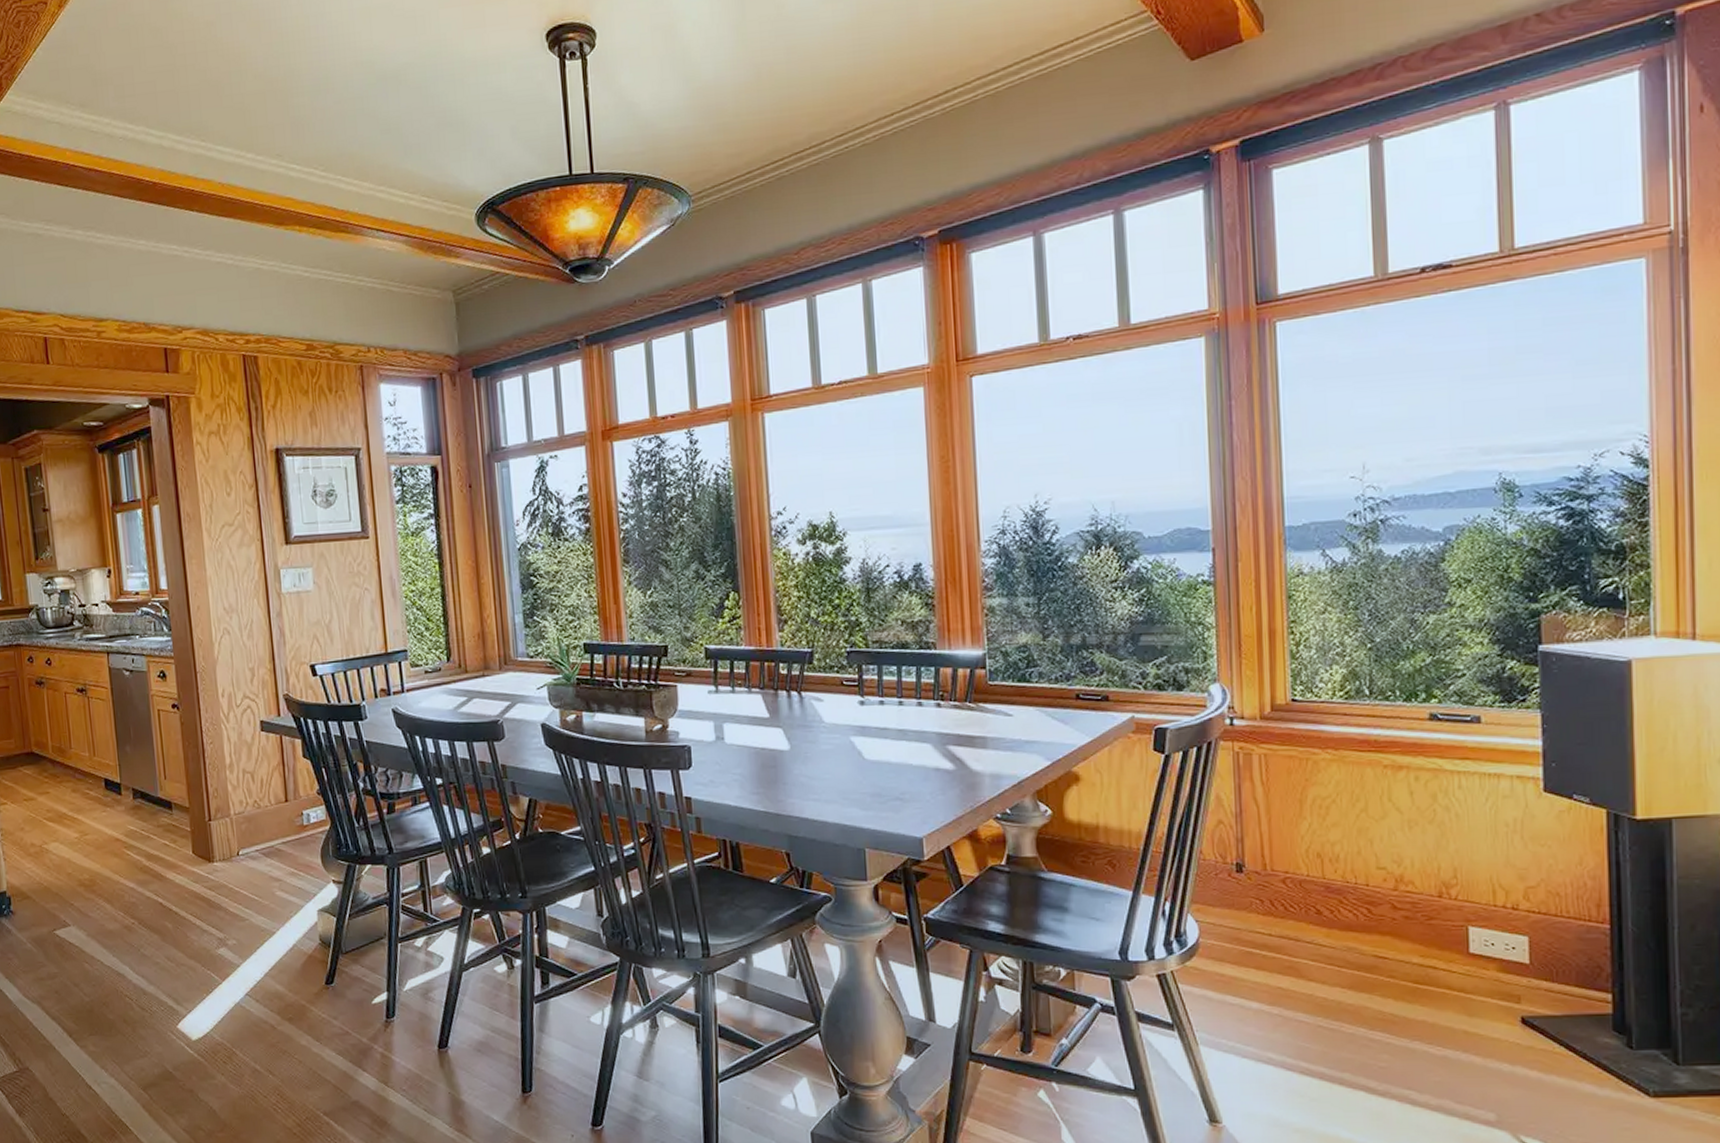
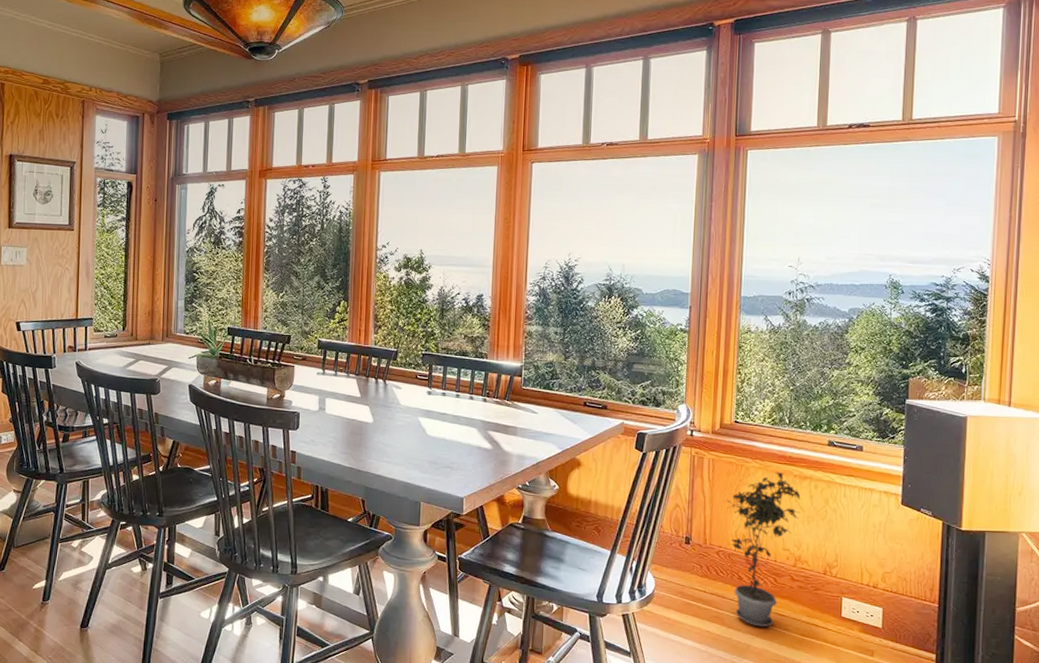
potted plant: none [1285,763,1397,977] -> present [723,471,801,628]

